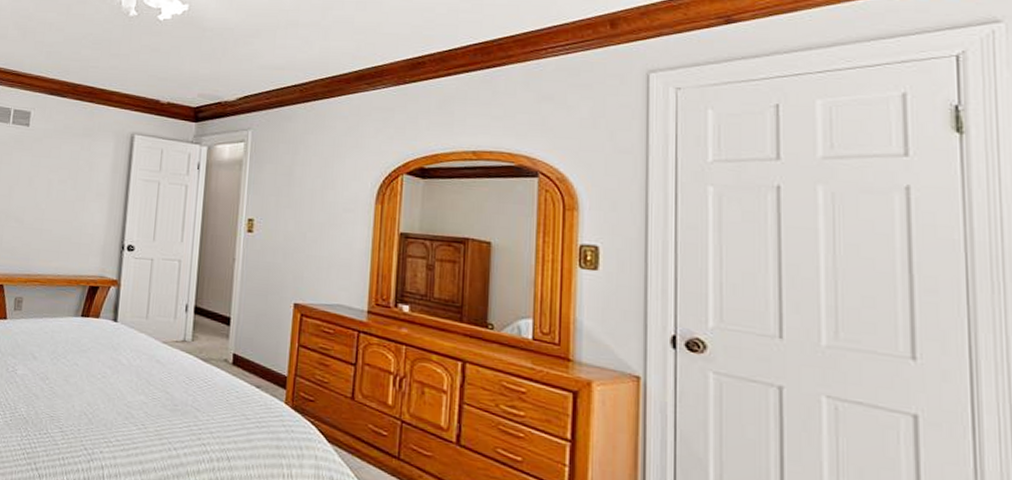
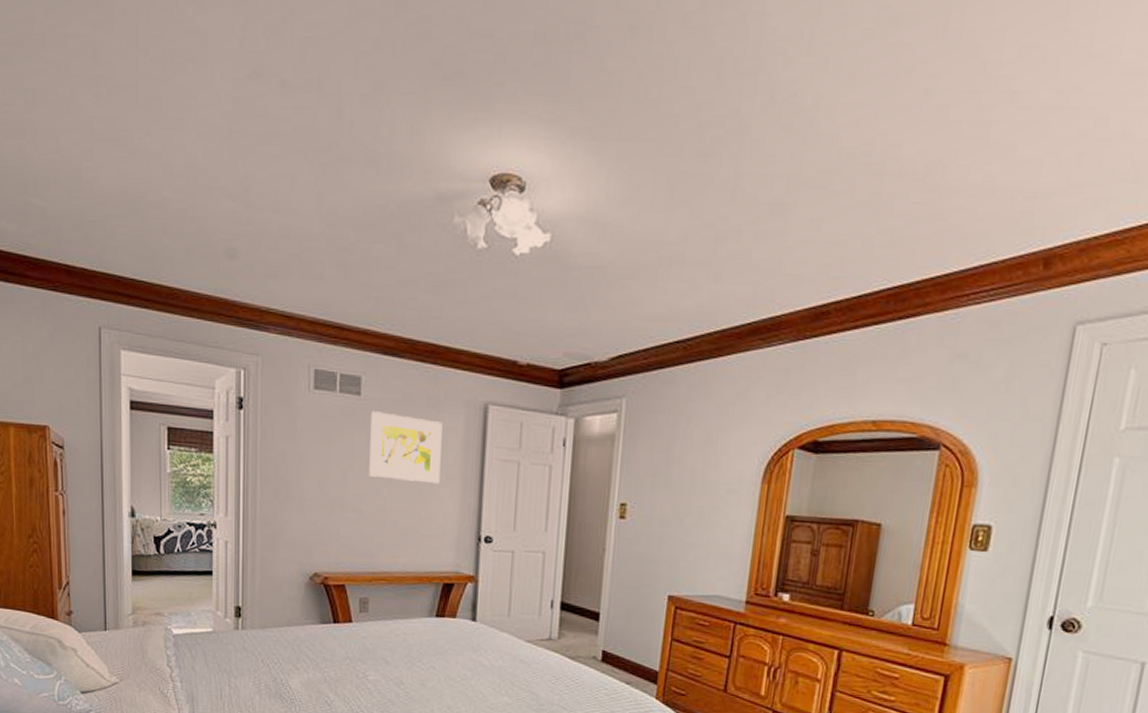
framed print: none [31,139,95,200] -> present [369,411,443,484]

